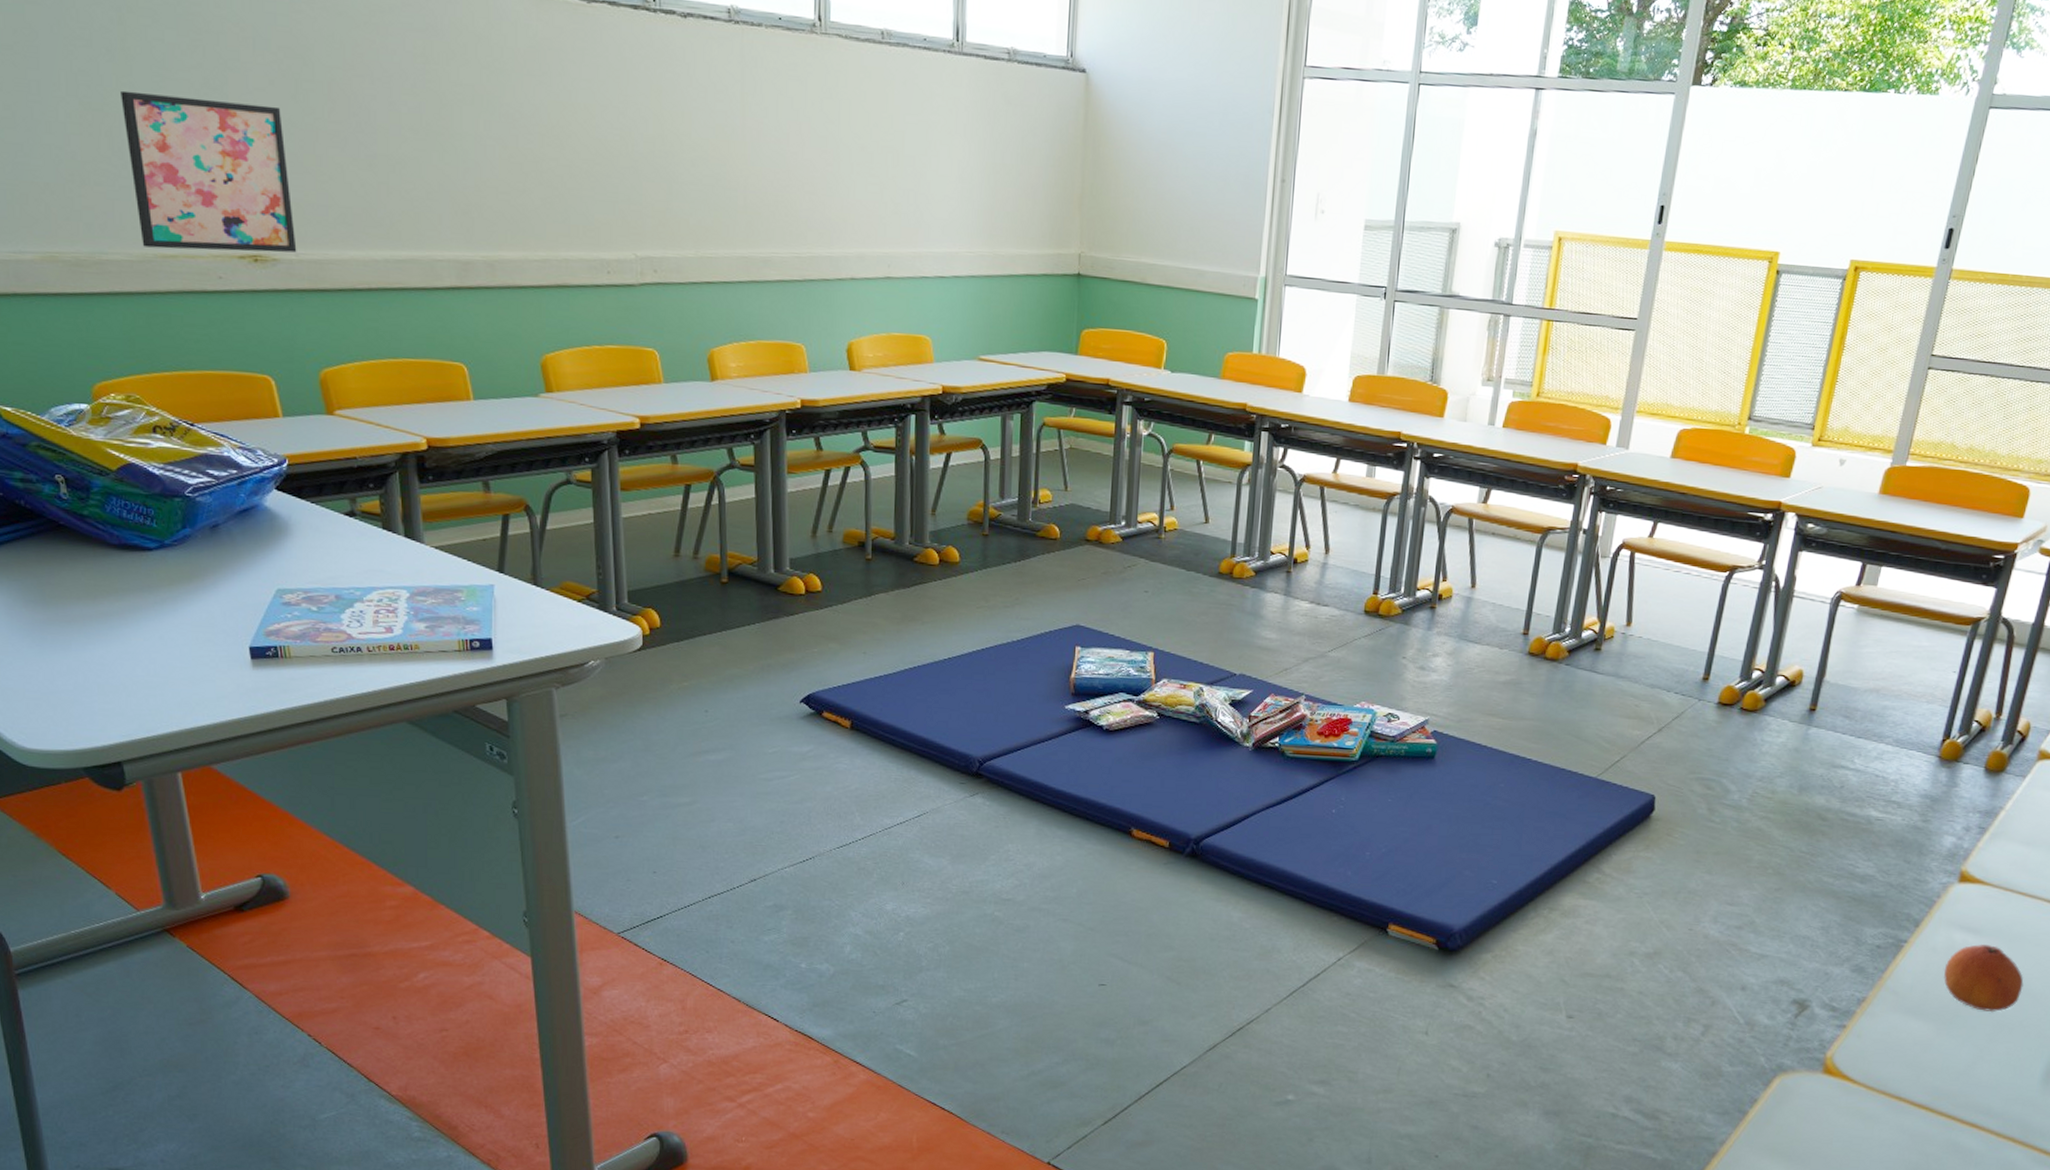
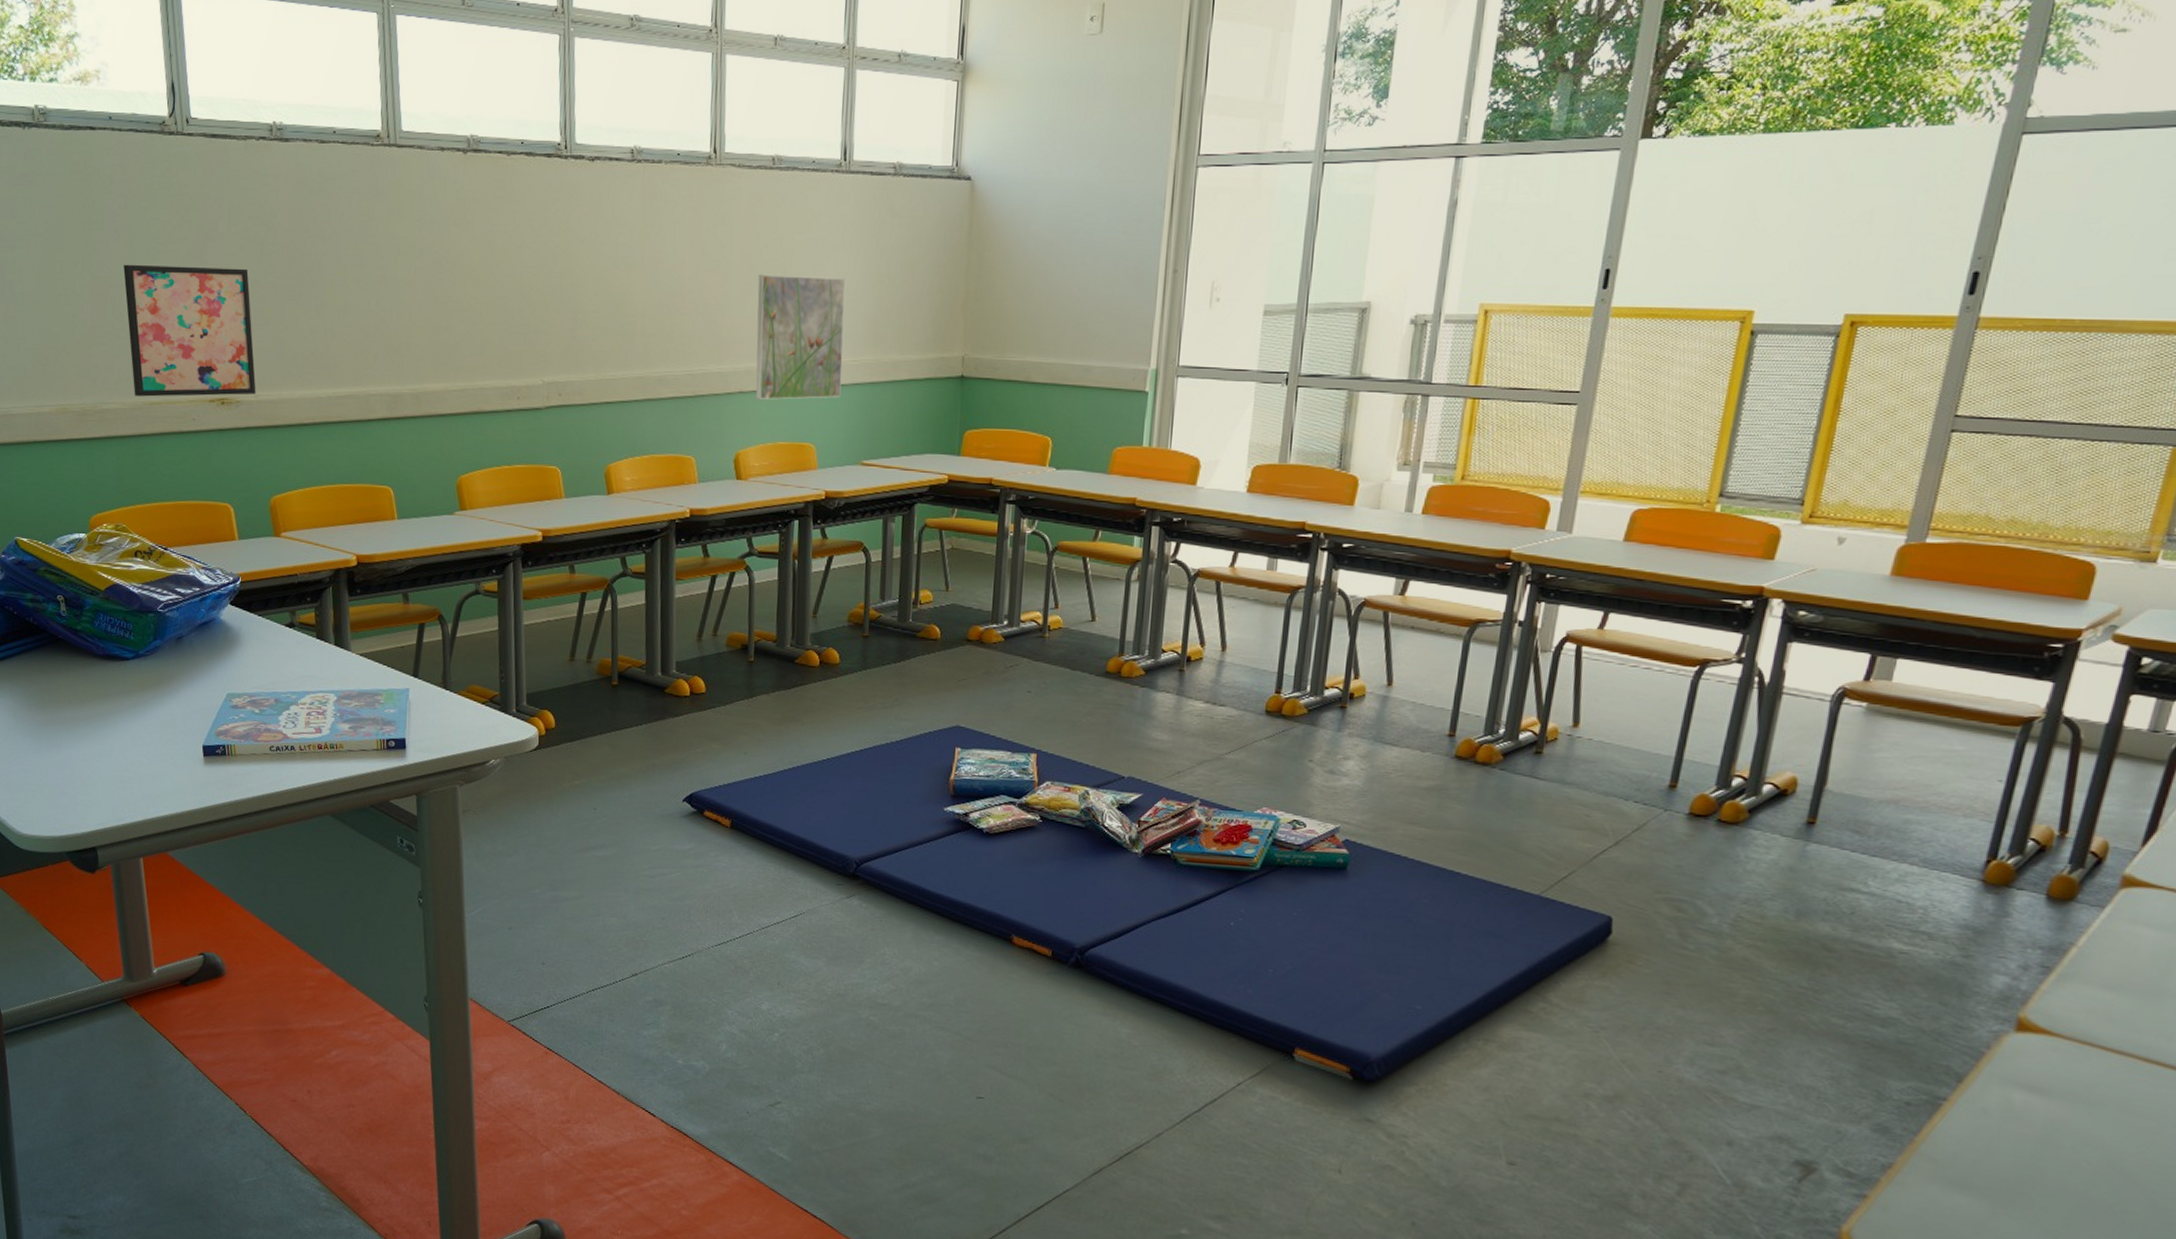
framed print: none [868,155,960,290] -> present [755,274,846,400]
fruit: present [1944,943,2024,1013] -> none [1999,1107,2113,1192]

